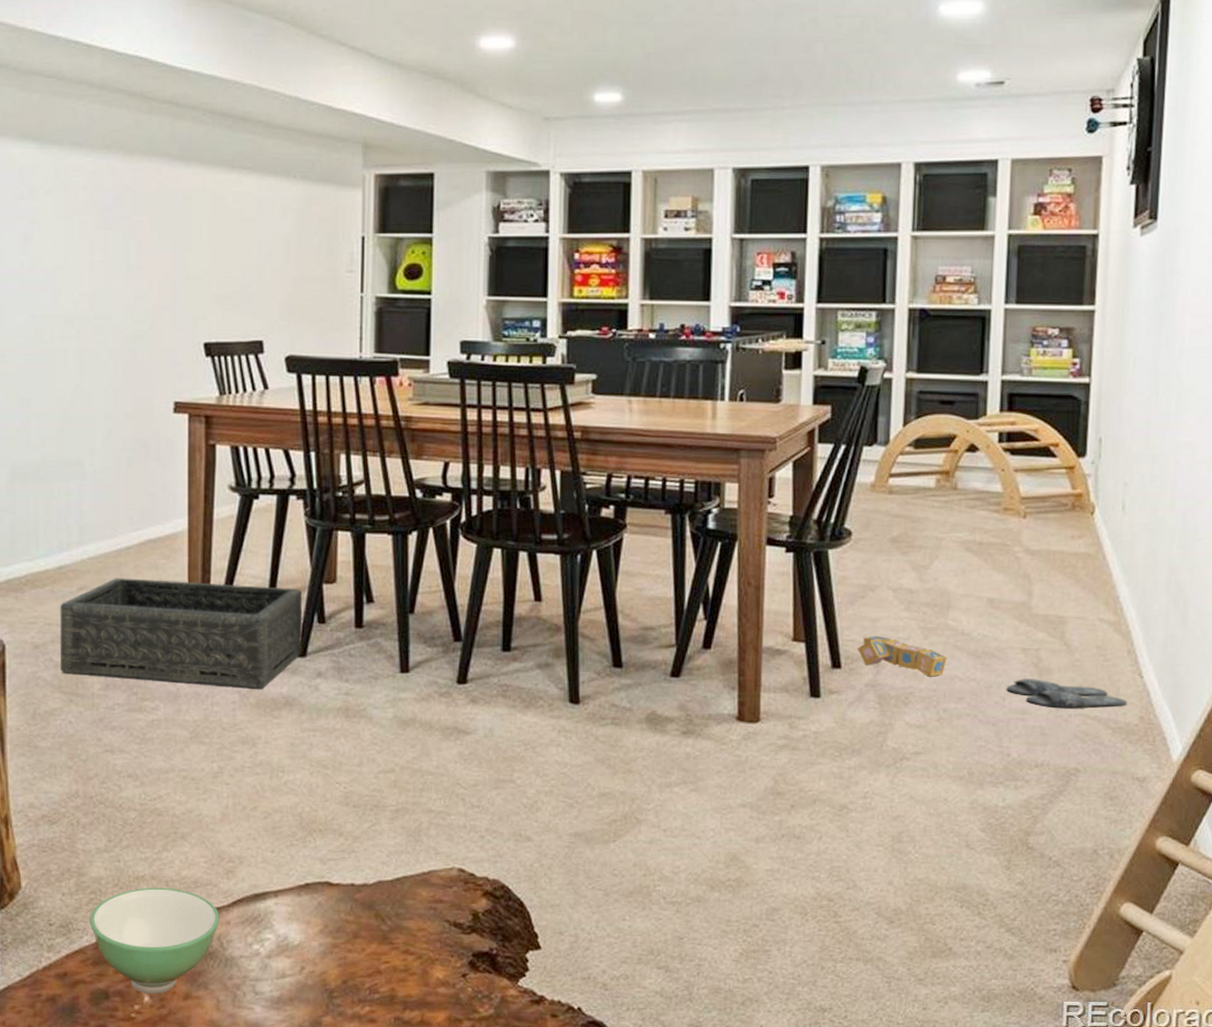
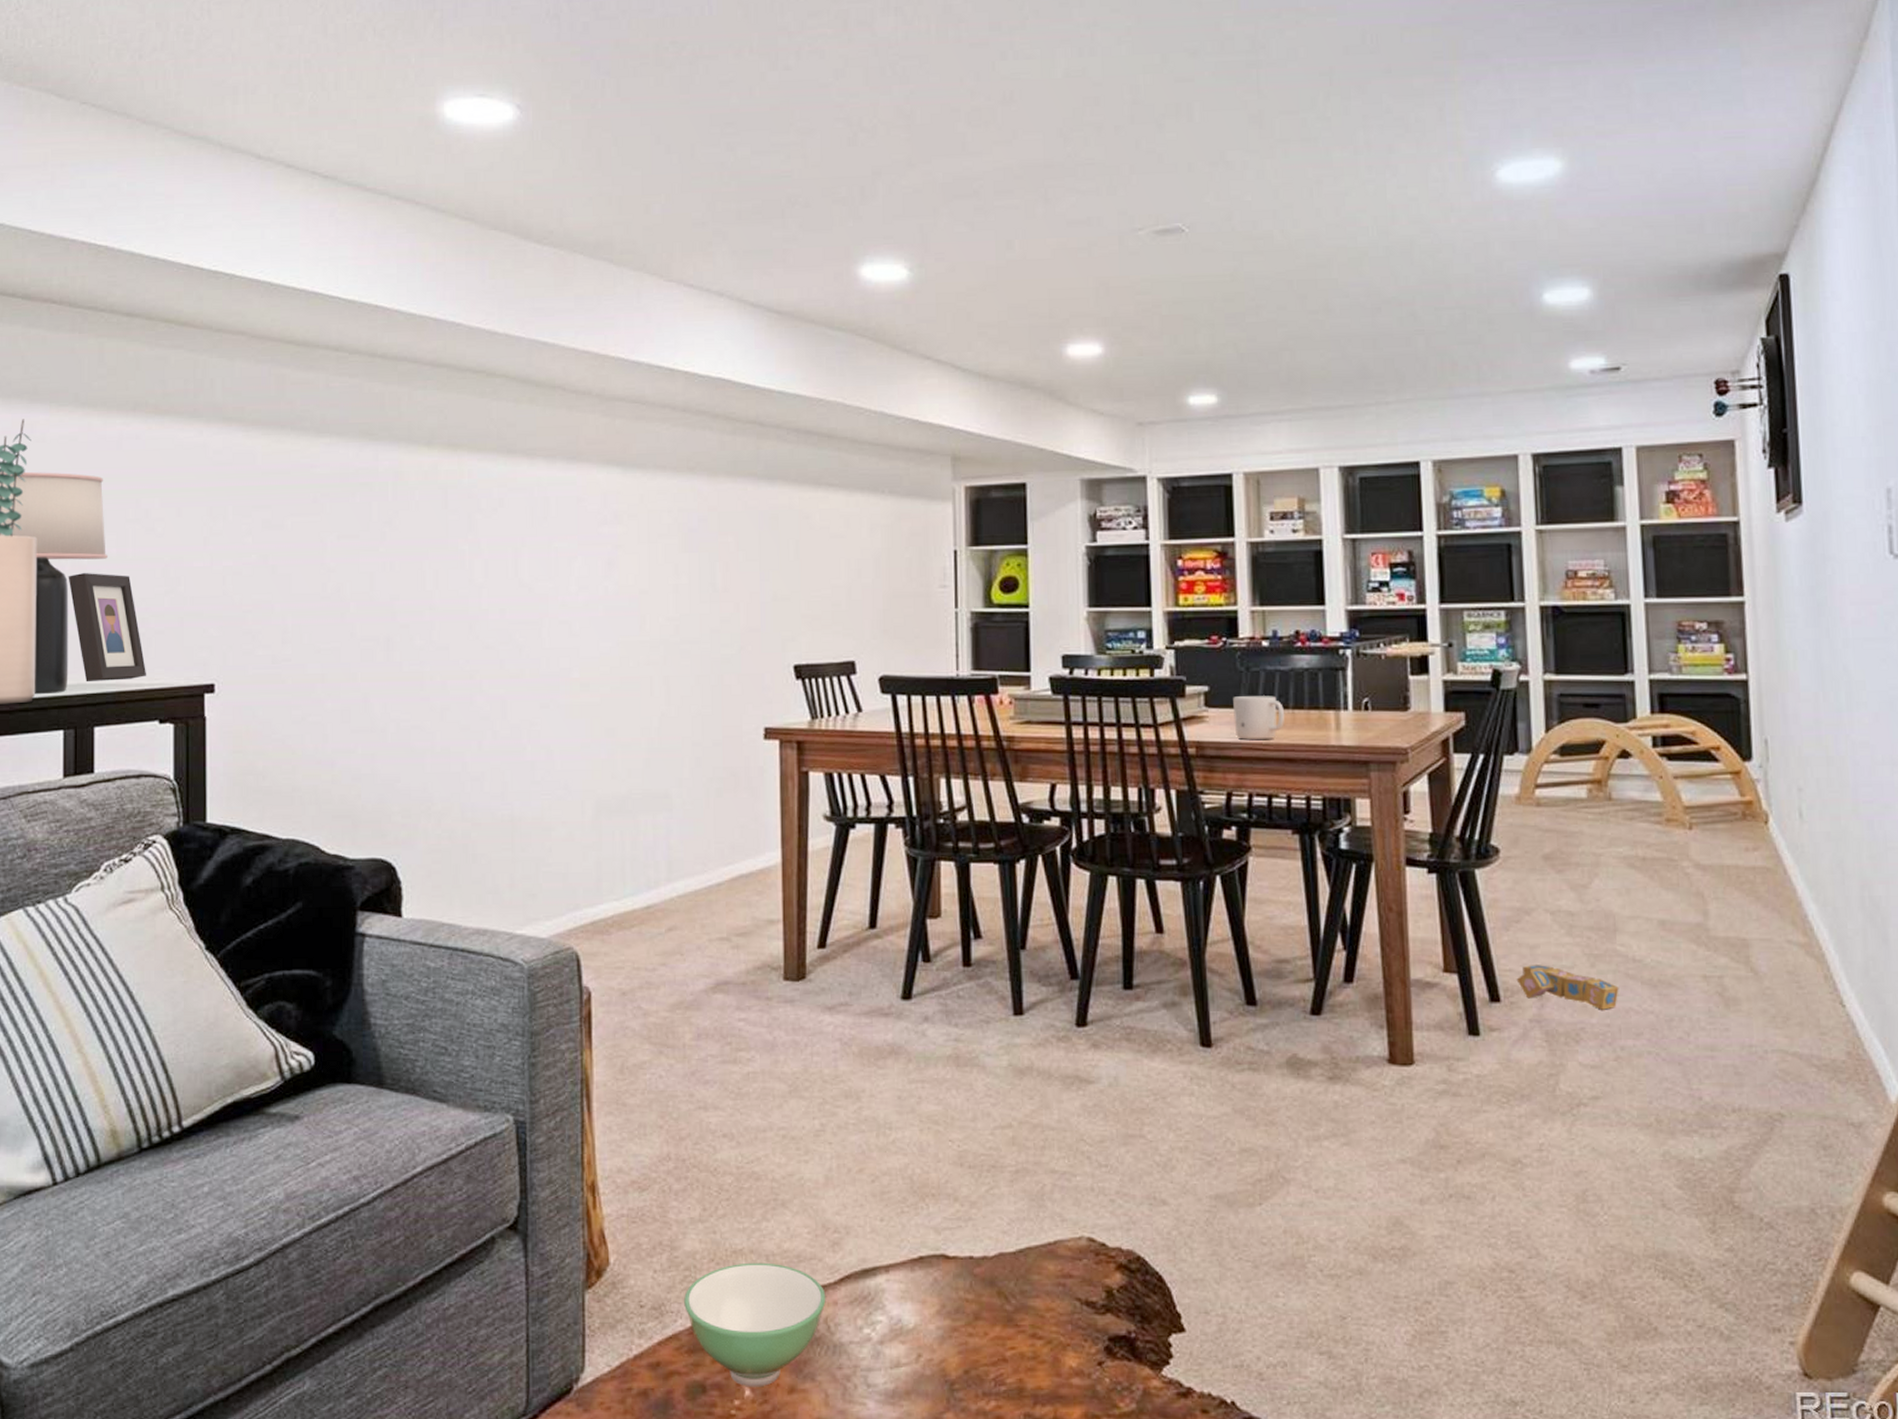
basket: present [60,578,303,689] -> none [648,917,906,1036]
mug: none [618,385,666,426] -> present [1233,696,1285,740]
slippers: present [1006,679,1128,709] -> none [1690,1010,1831,1044]

